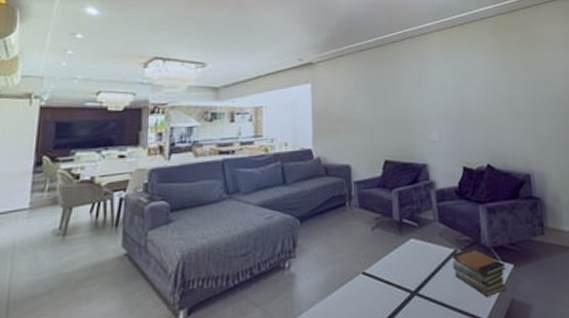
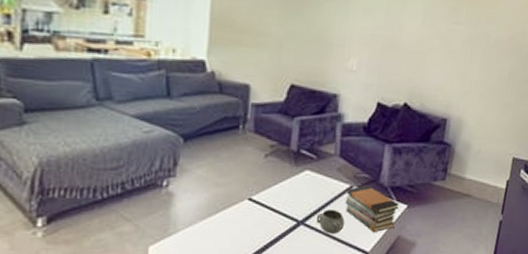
decorative bowl: none [428,276,456,303] -> present [316,209,345,234]

